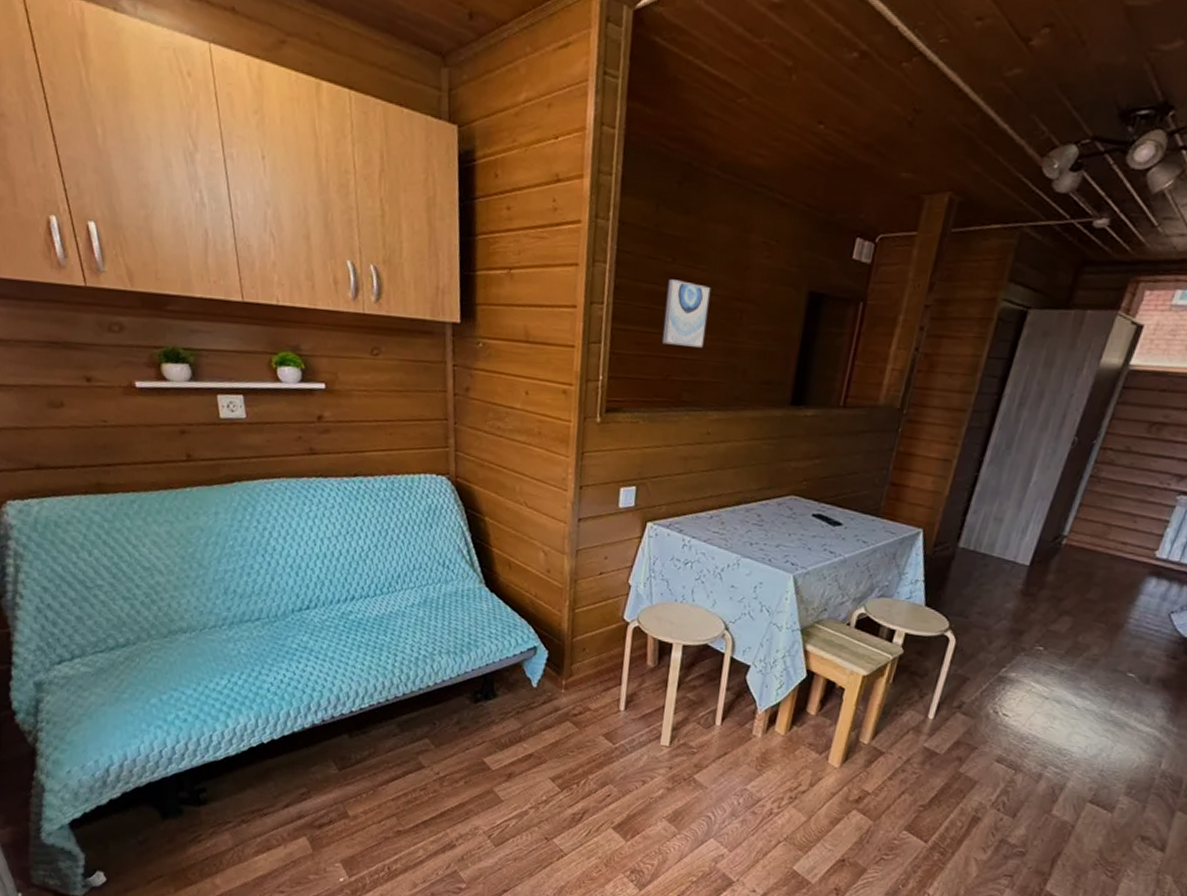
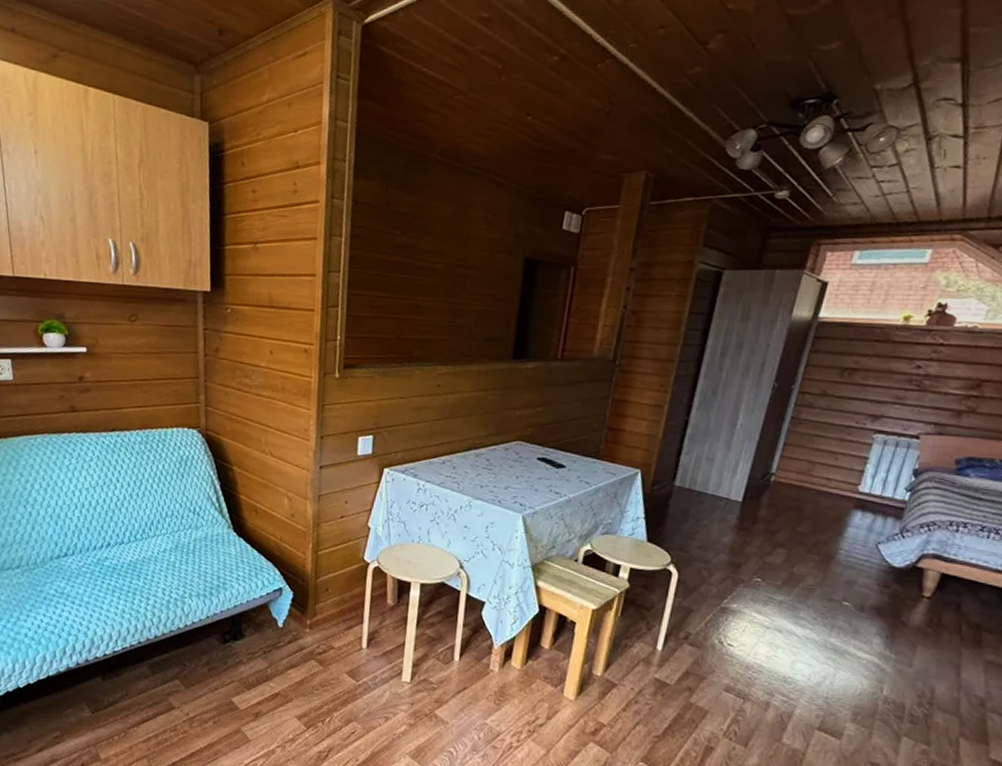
wall art: present [663,279,711,348] -> none [394,250,437,309]

